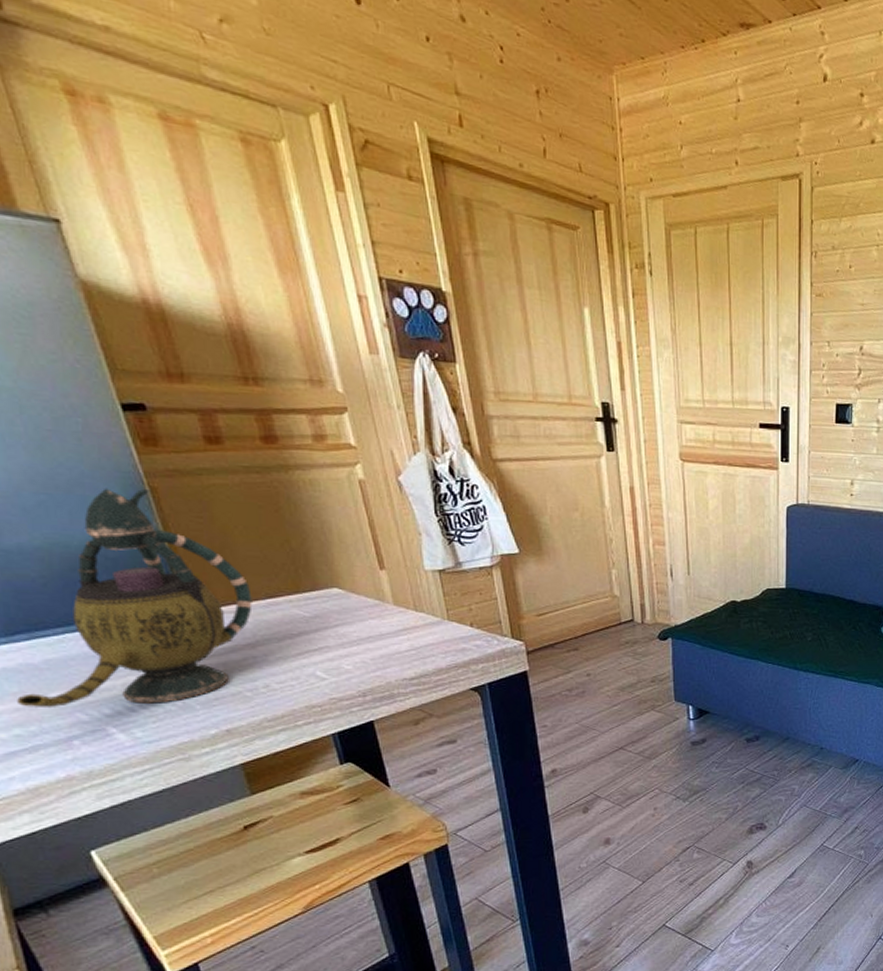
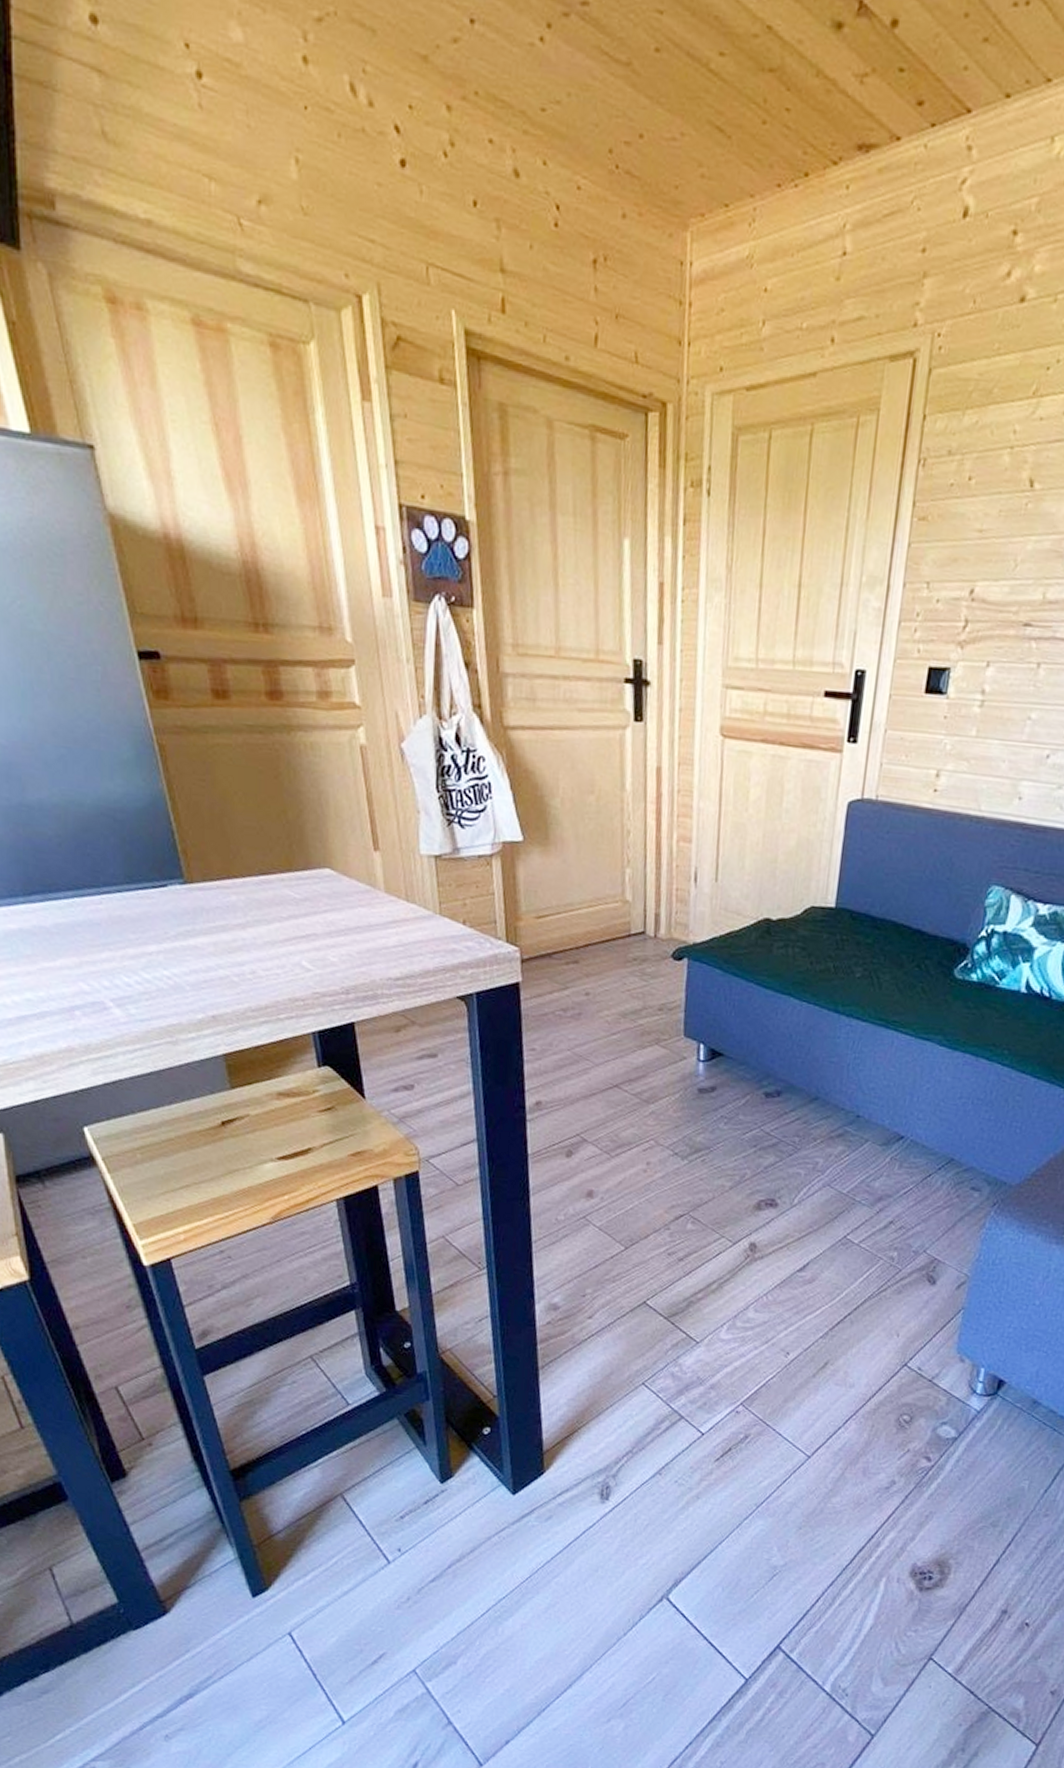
teapot: present [15,488,253,709] -> none [29,743,246,980]

